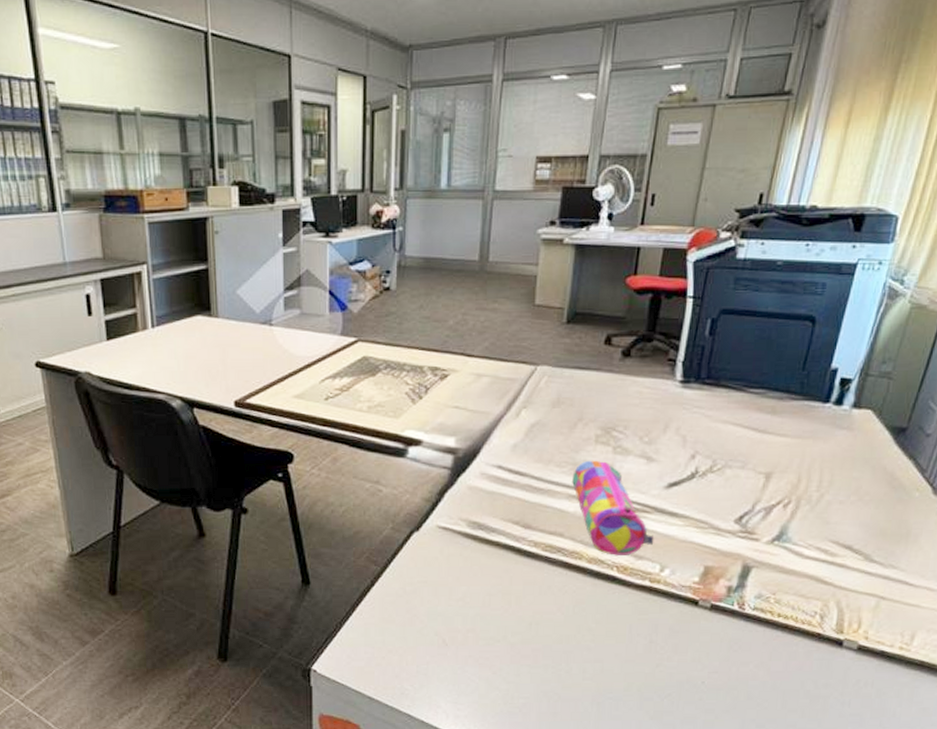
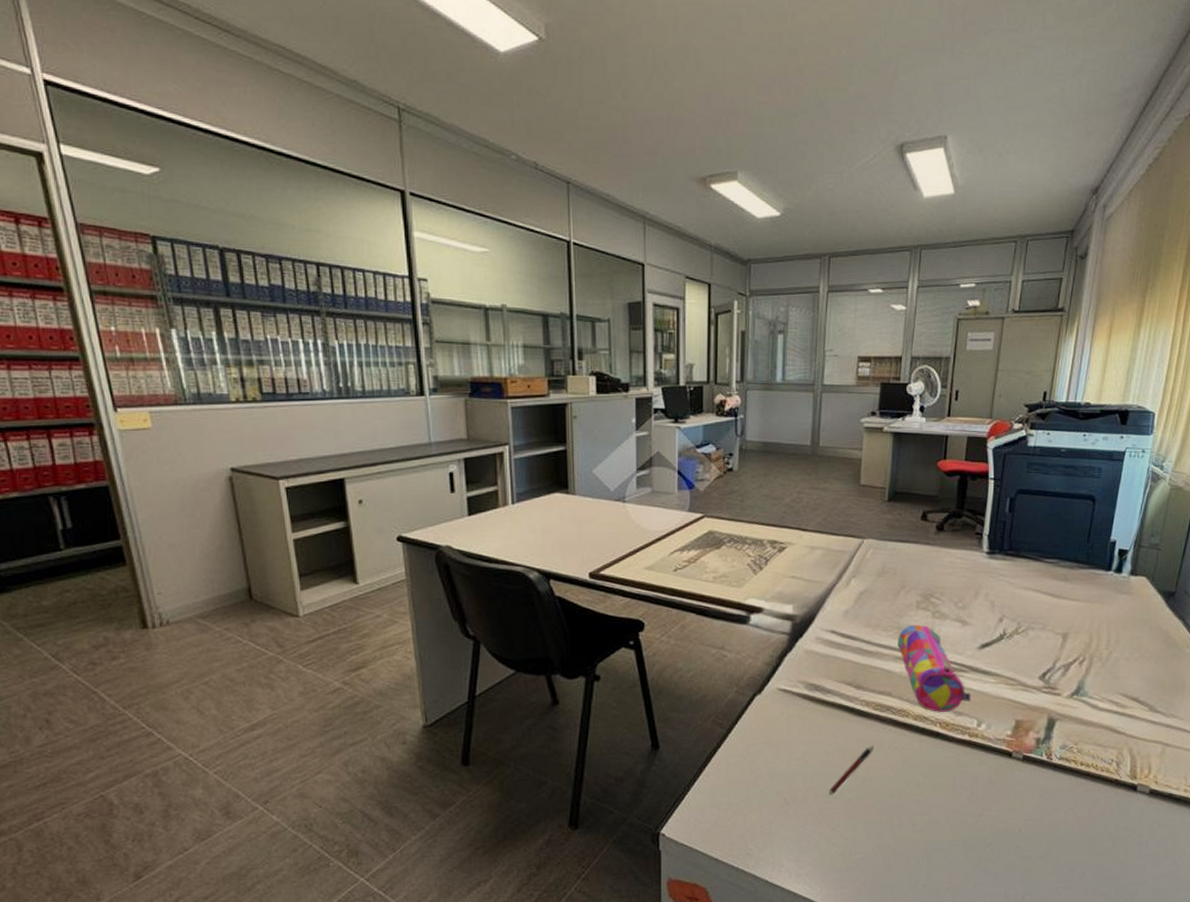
pen: none [491,588,541,638] -> present [829,745,873,795]

